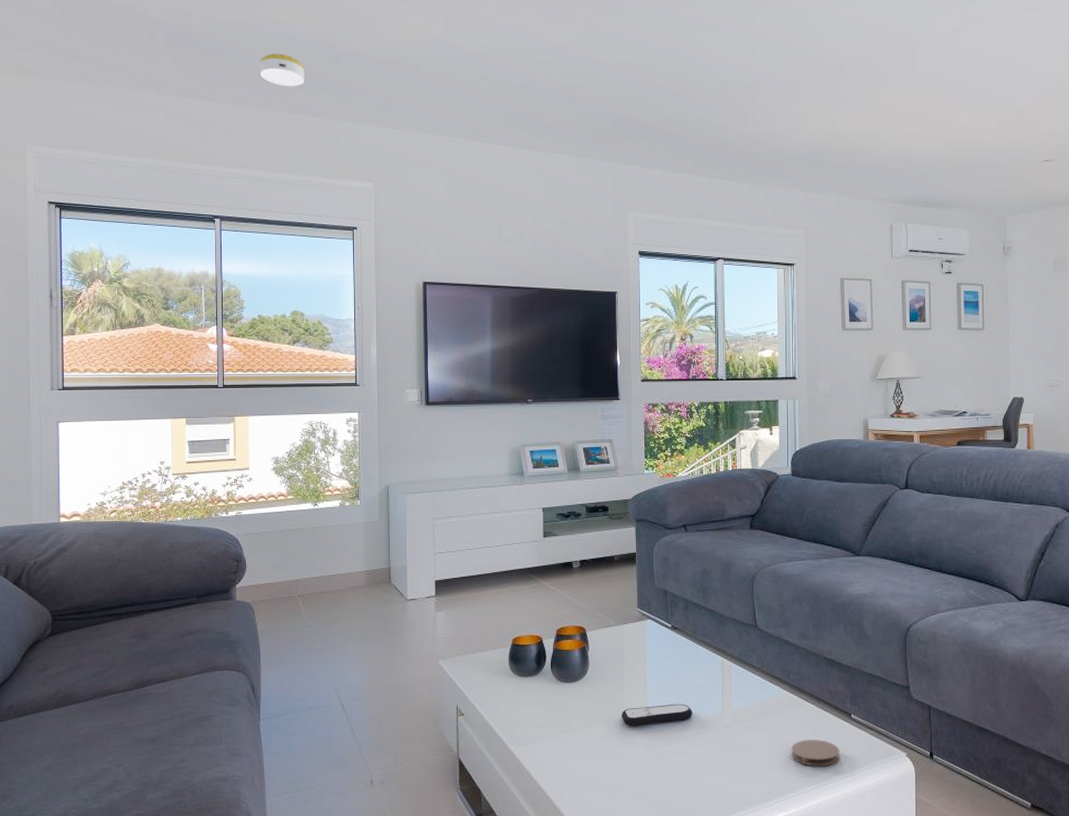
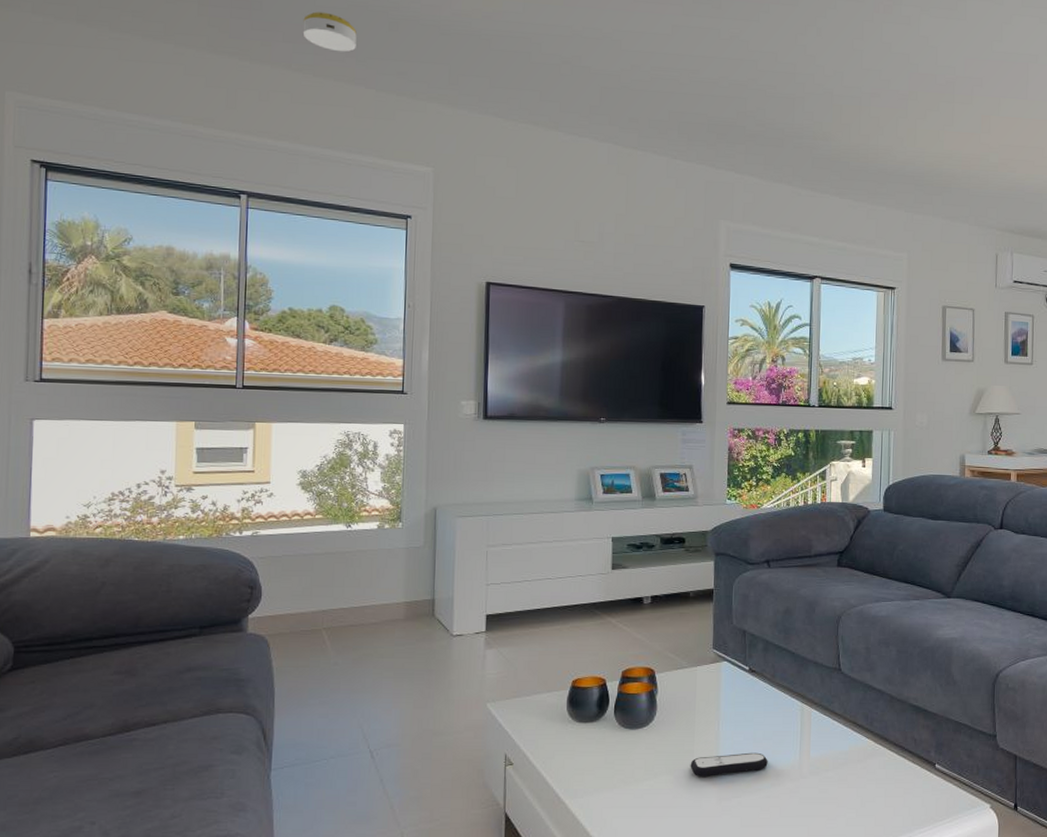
coaster: present [791,740,840,767] -> none [871,791,922,819]

